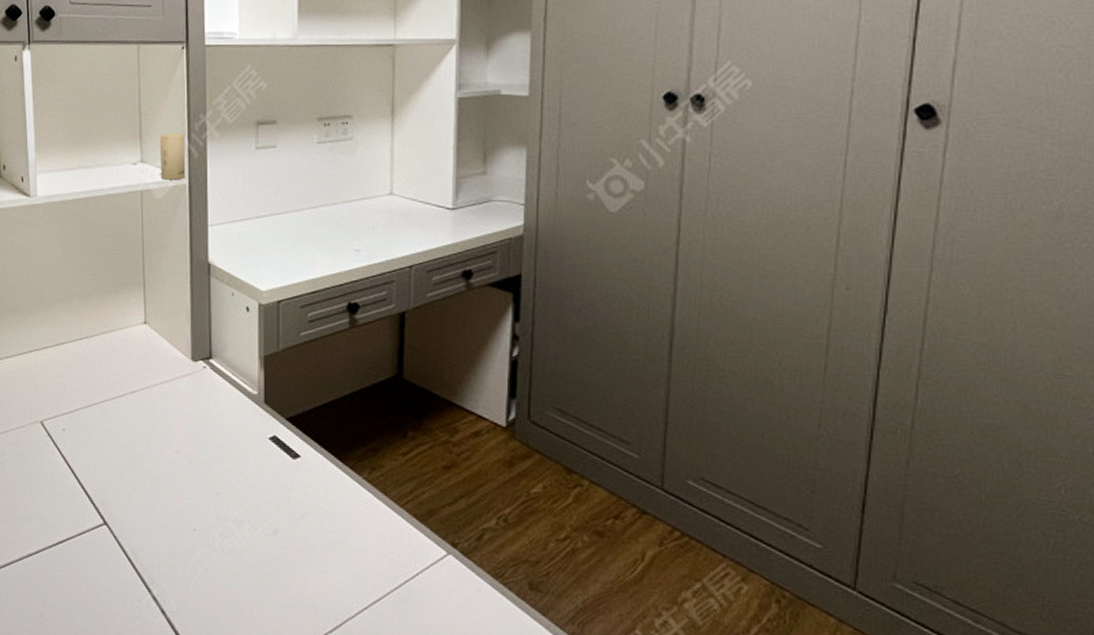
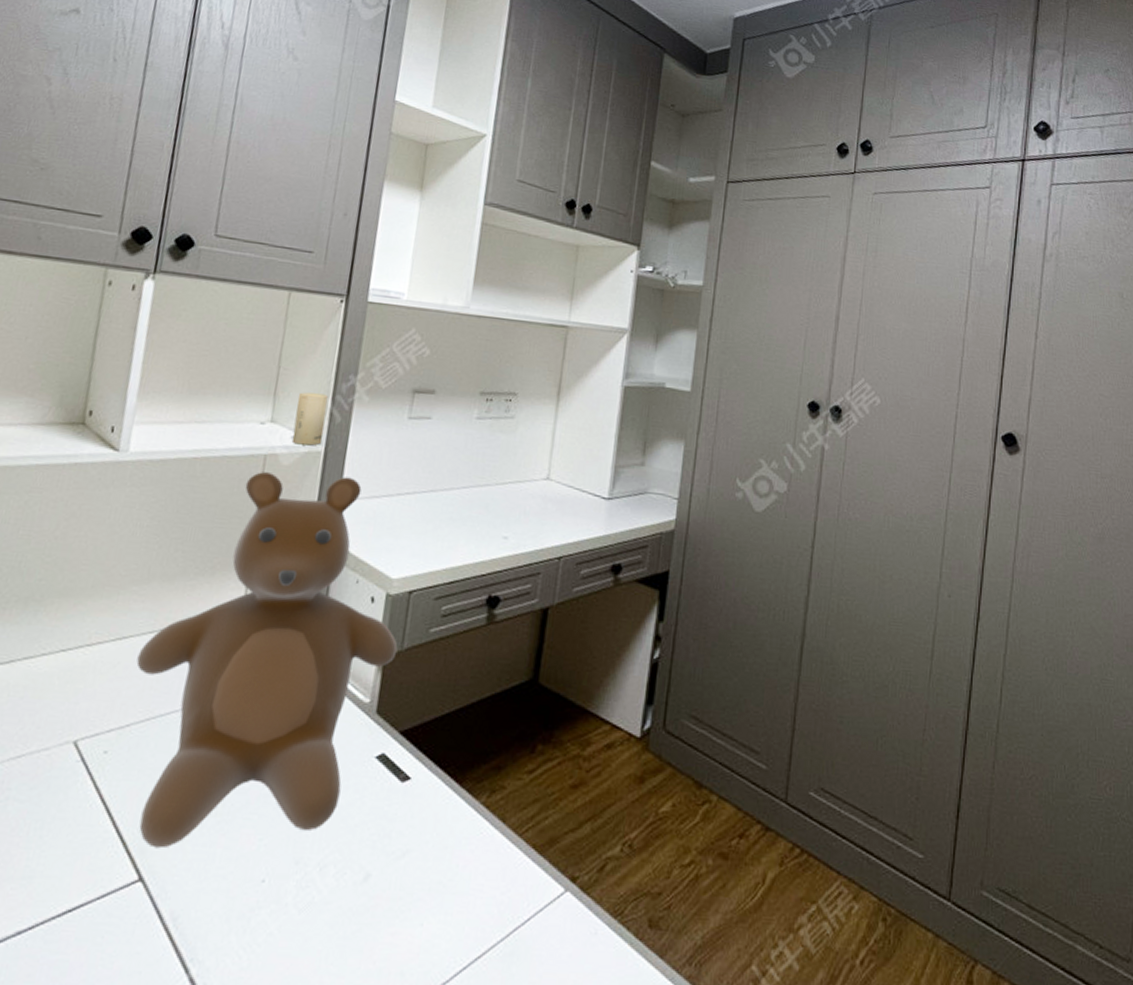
teddy bear: none [73,205,275,502] -> present [136,472,398,849]

